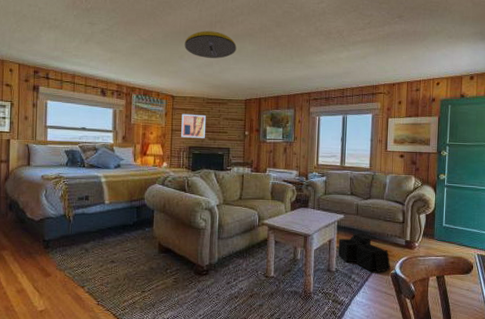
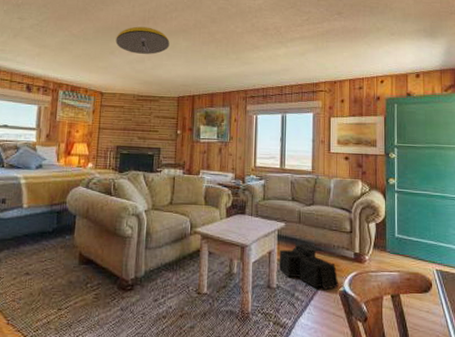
wall art: present [181,113,206,138] -> none [108,111,136,137]

